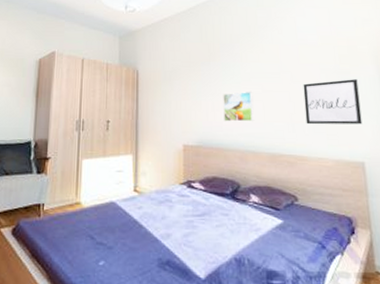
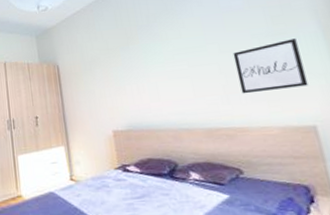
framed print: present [223,92,254,122] -> none [147,69,184,103]

